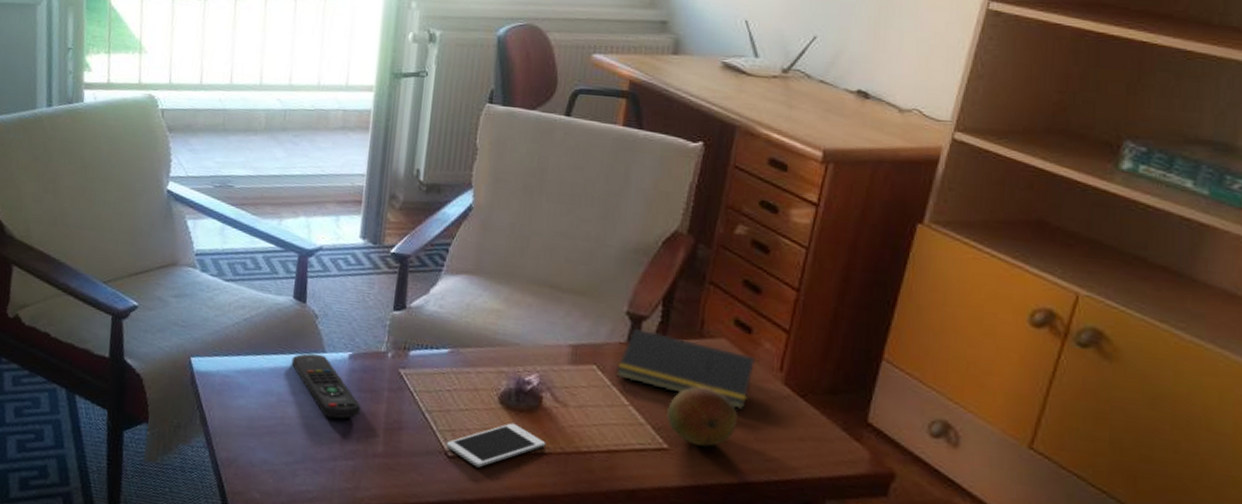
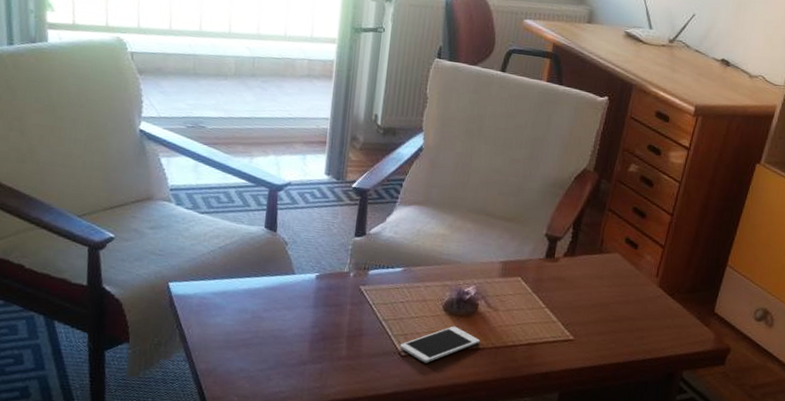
remote control: present [291,353,362,419] -> none [264,275,327,330]
notepad: present [616,328,755,410] -> none [536,247,639,307]
fruit: present [667,386,738,447] -> none [573,290,625,337]

